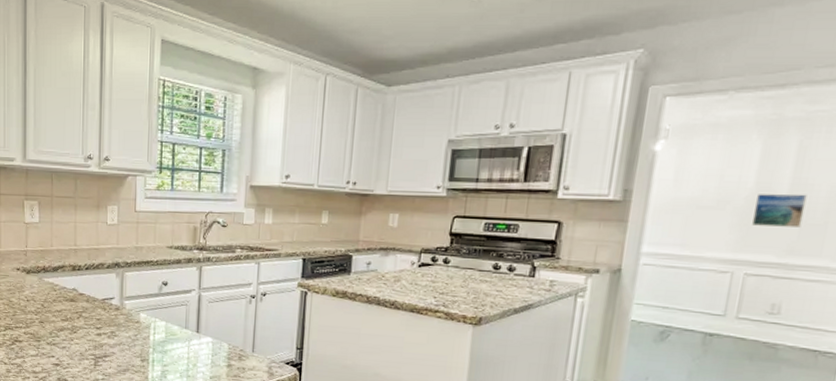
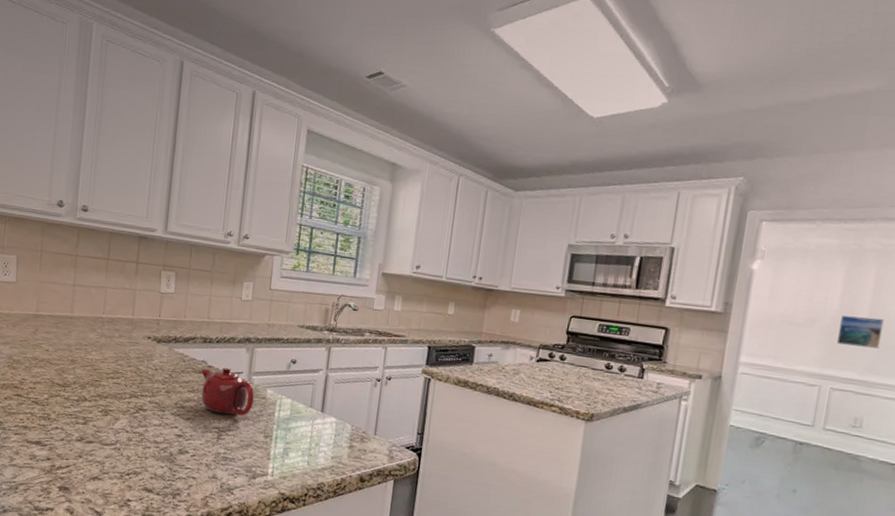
teapot: none [73,294,128,341] -> present [201,368,254,416]

